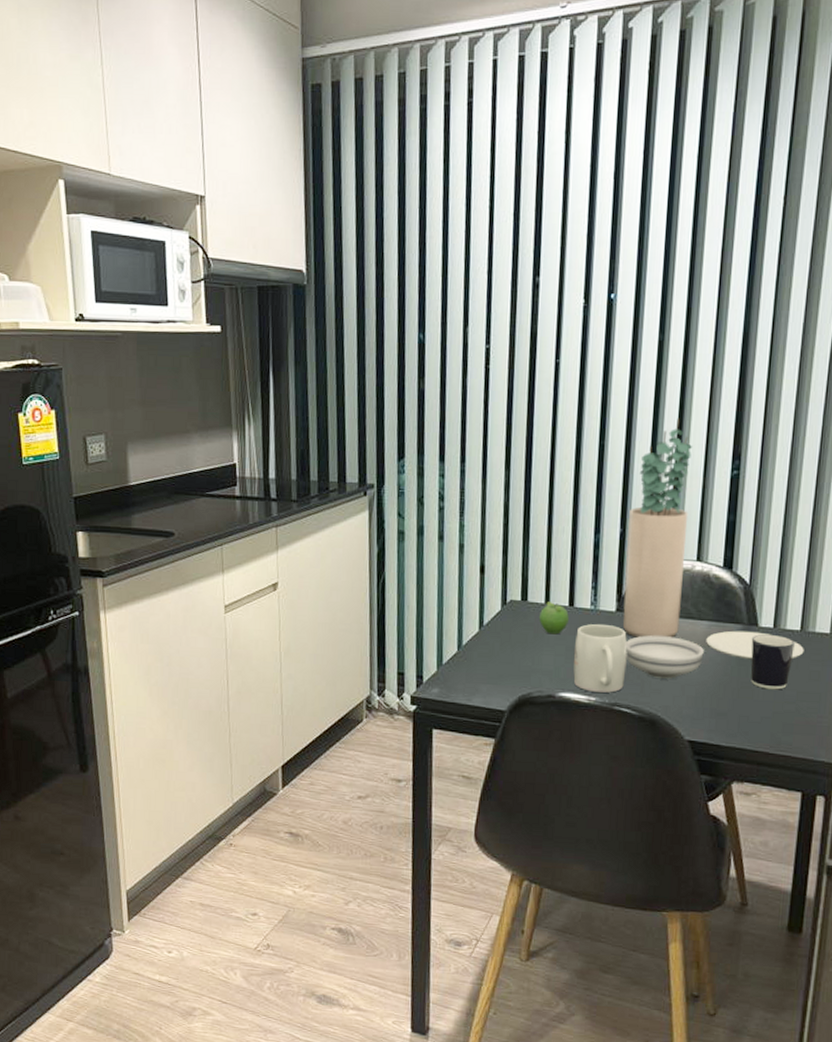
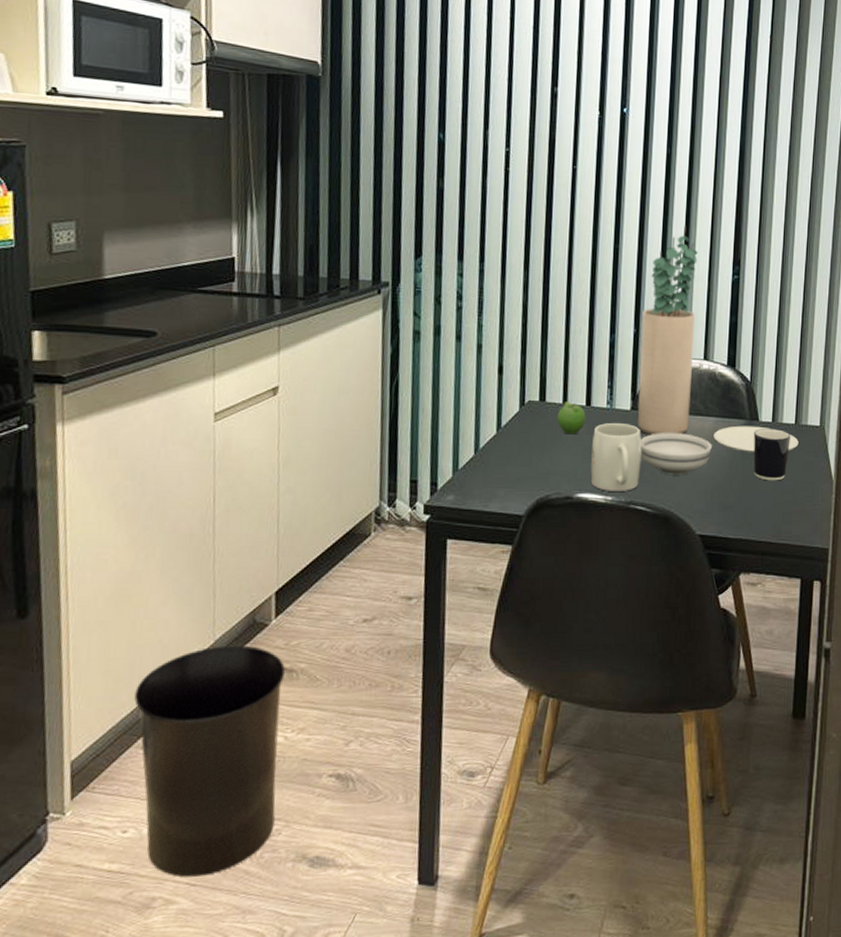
waste bin: none [172,808,292,997] -> present [134,645,285,877]

